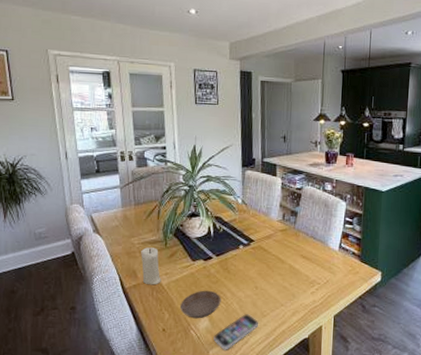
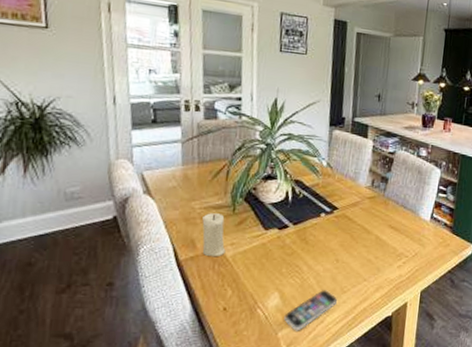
saucer: present [180,290,221,319] -> none [247,263,296,296]

